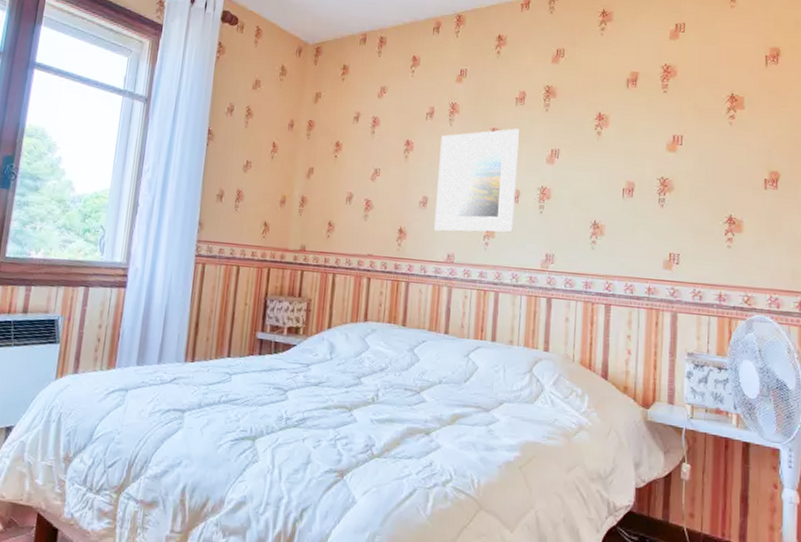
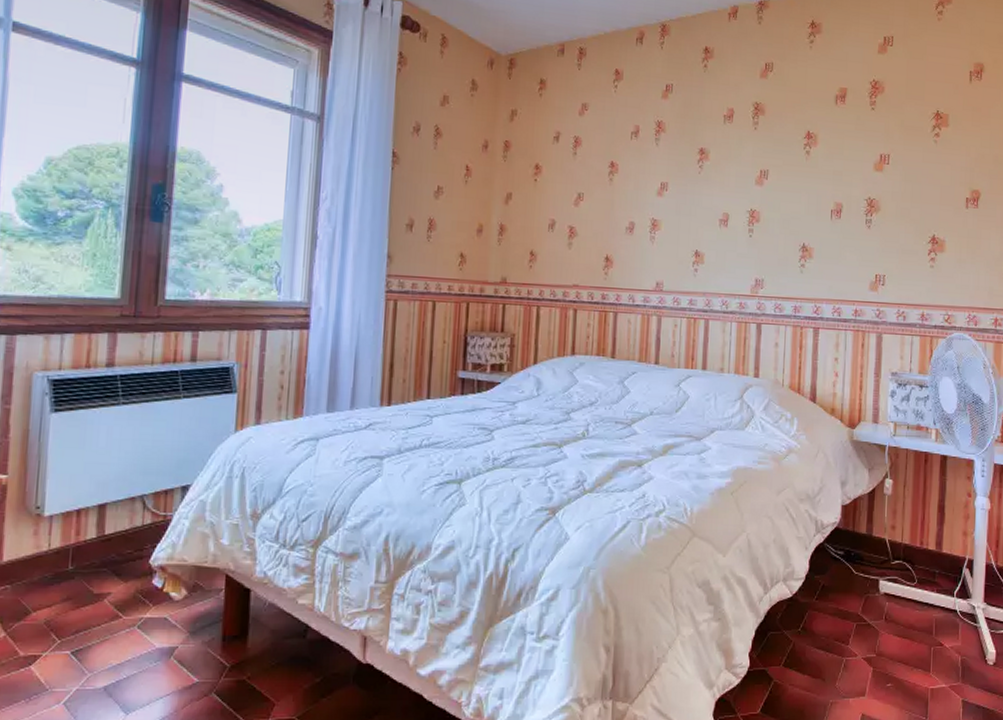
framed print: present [434,128,520,233] -> none [642,148,729,259]

